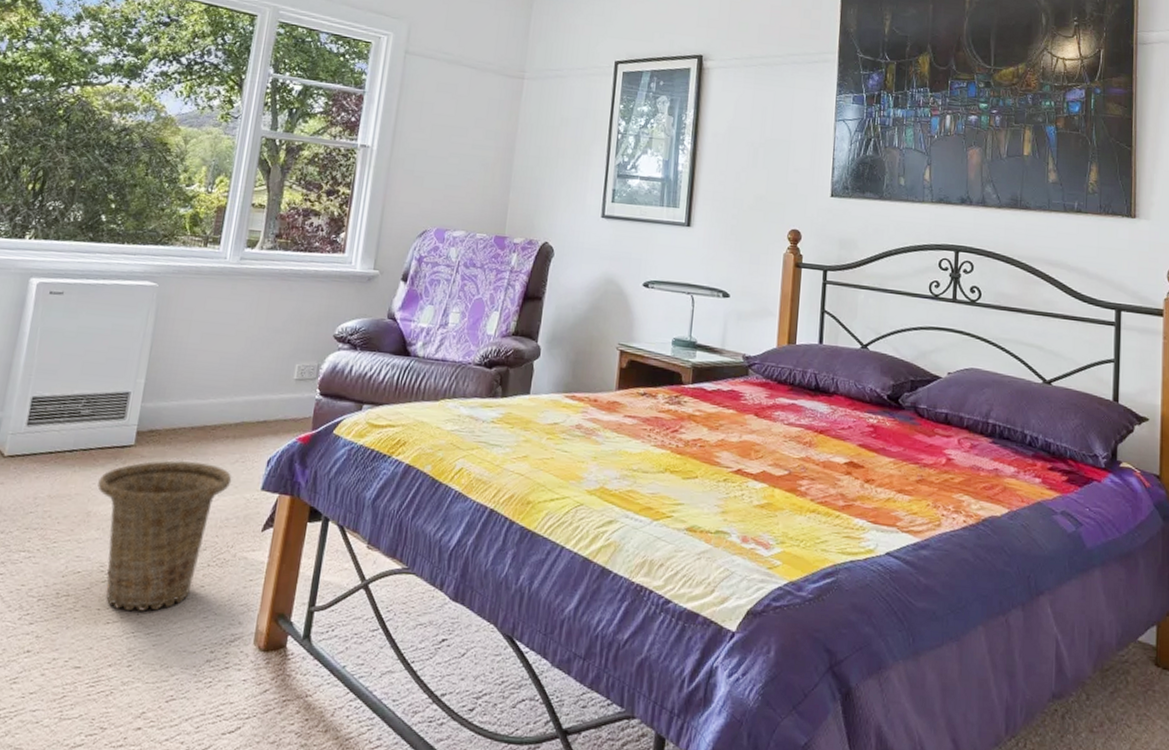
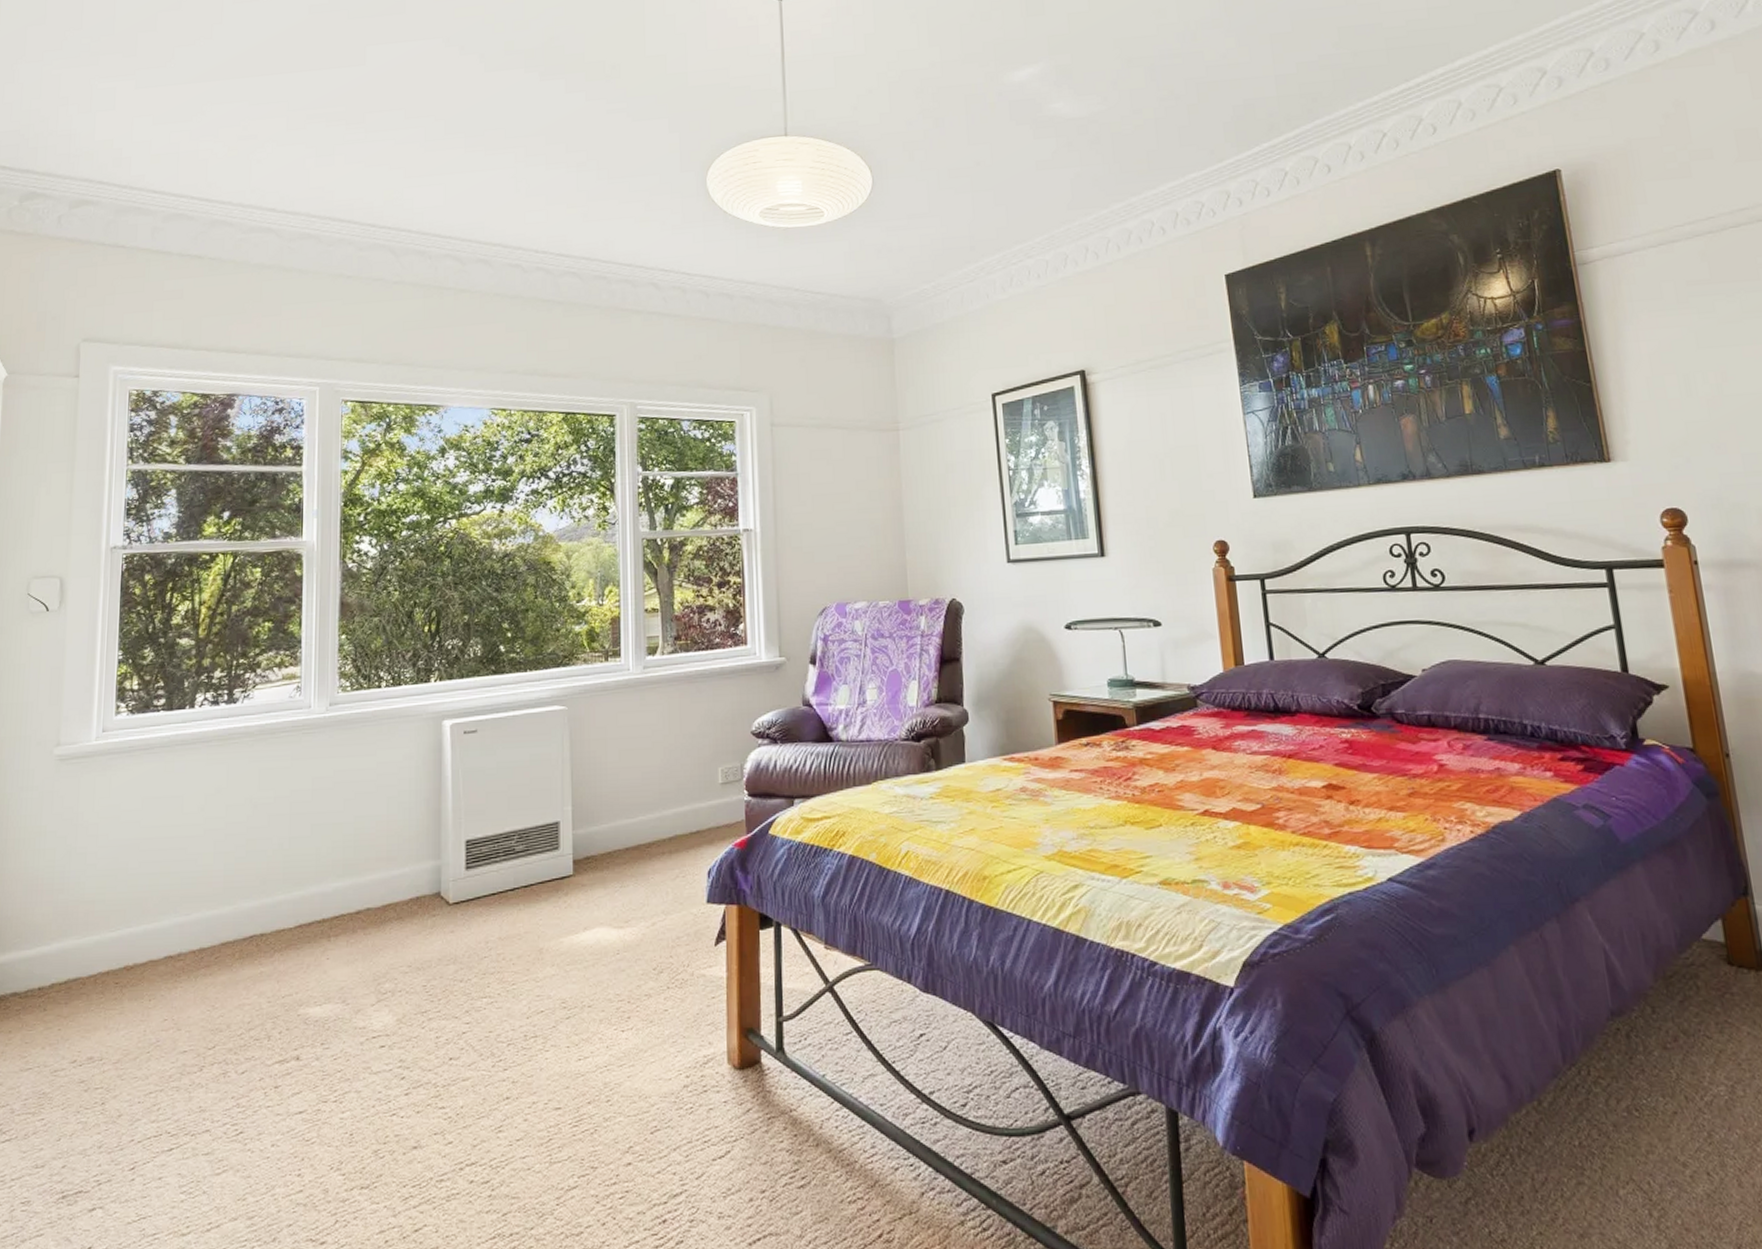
basket: present [97,460,232,612] -> none [545,883,676,1045]

